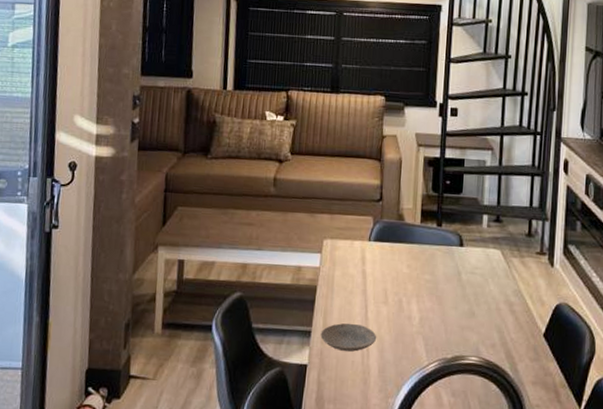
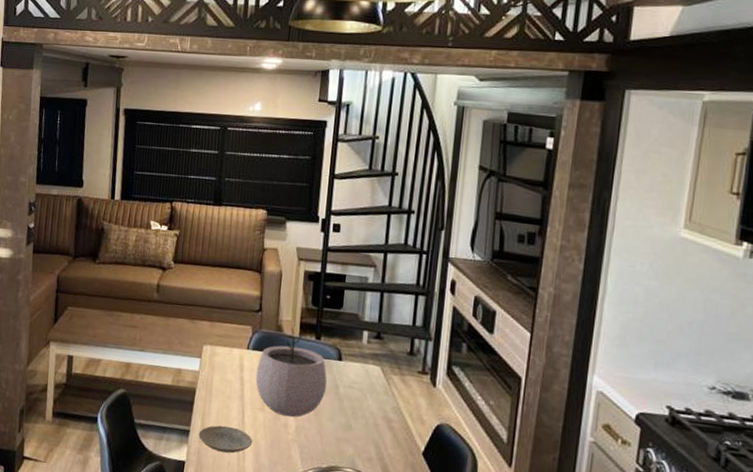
plant pot: none [378,217,449,309] -> present [255,329,327,418]

